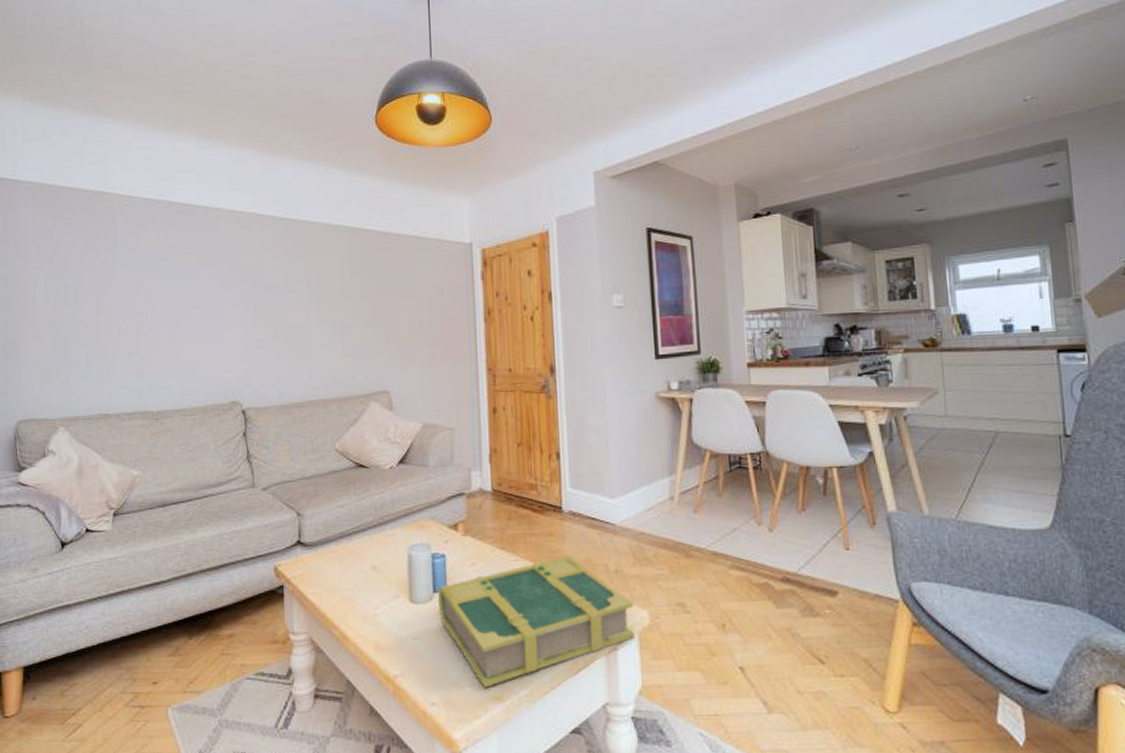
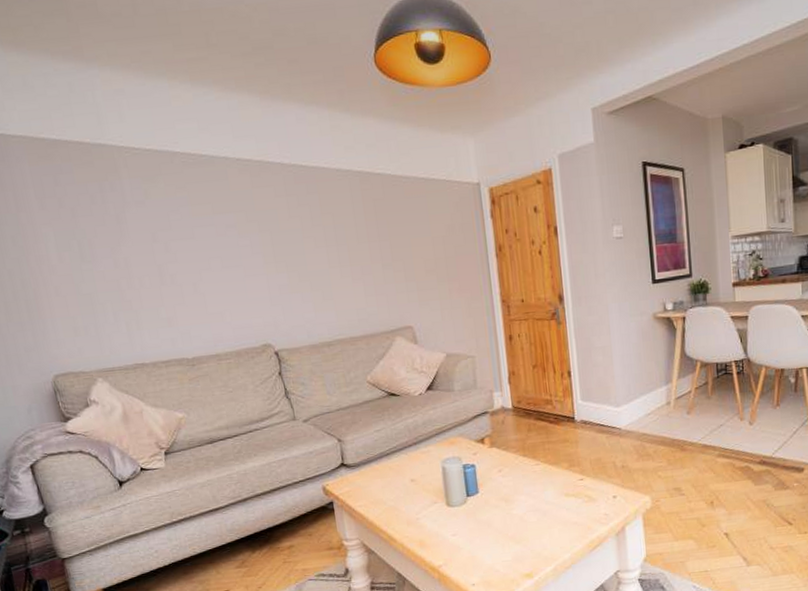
book: present [437,556,634,689] -> none [471,457,639,569]

